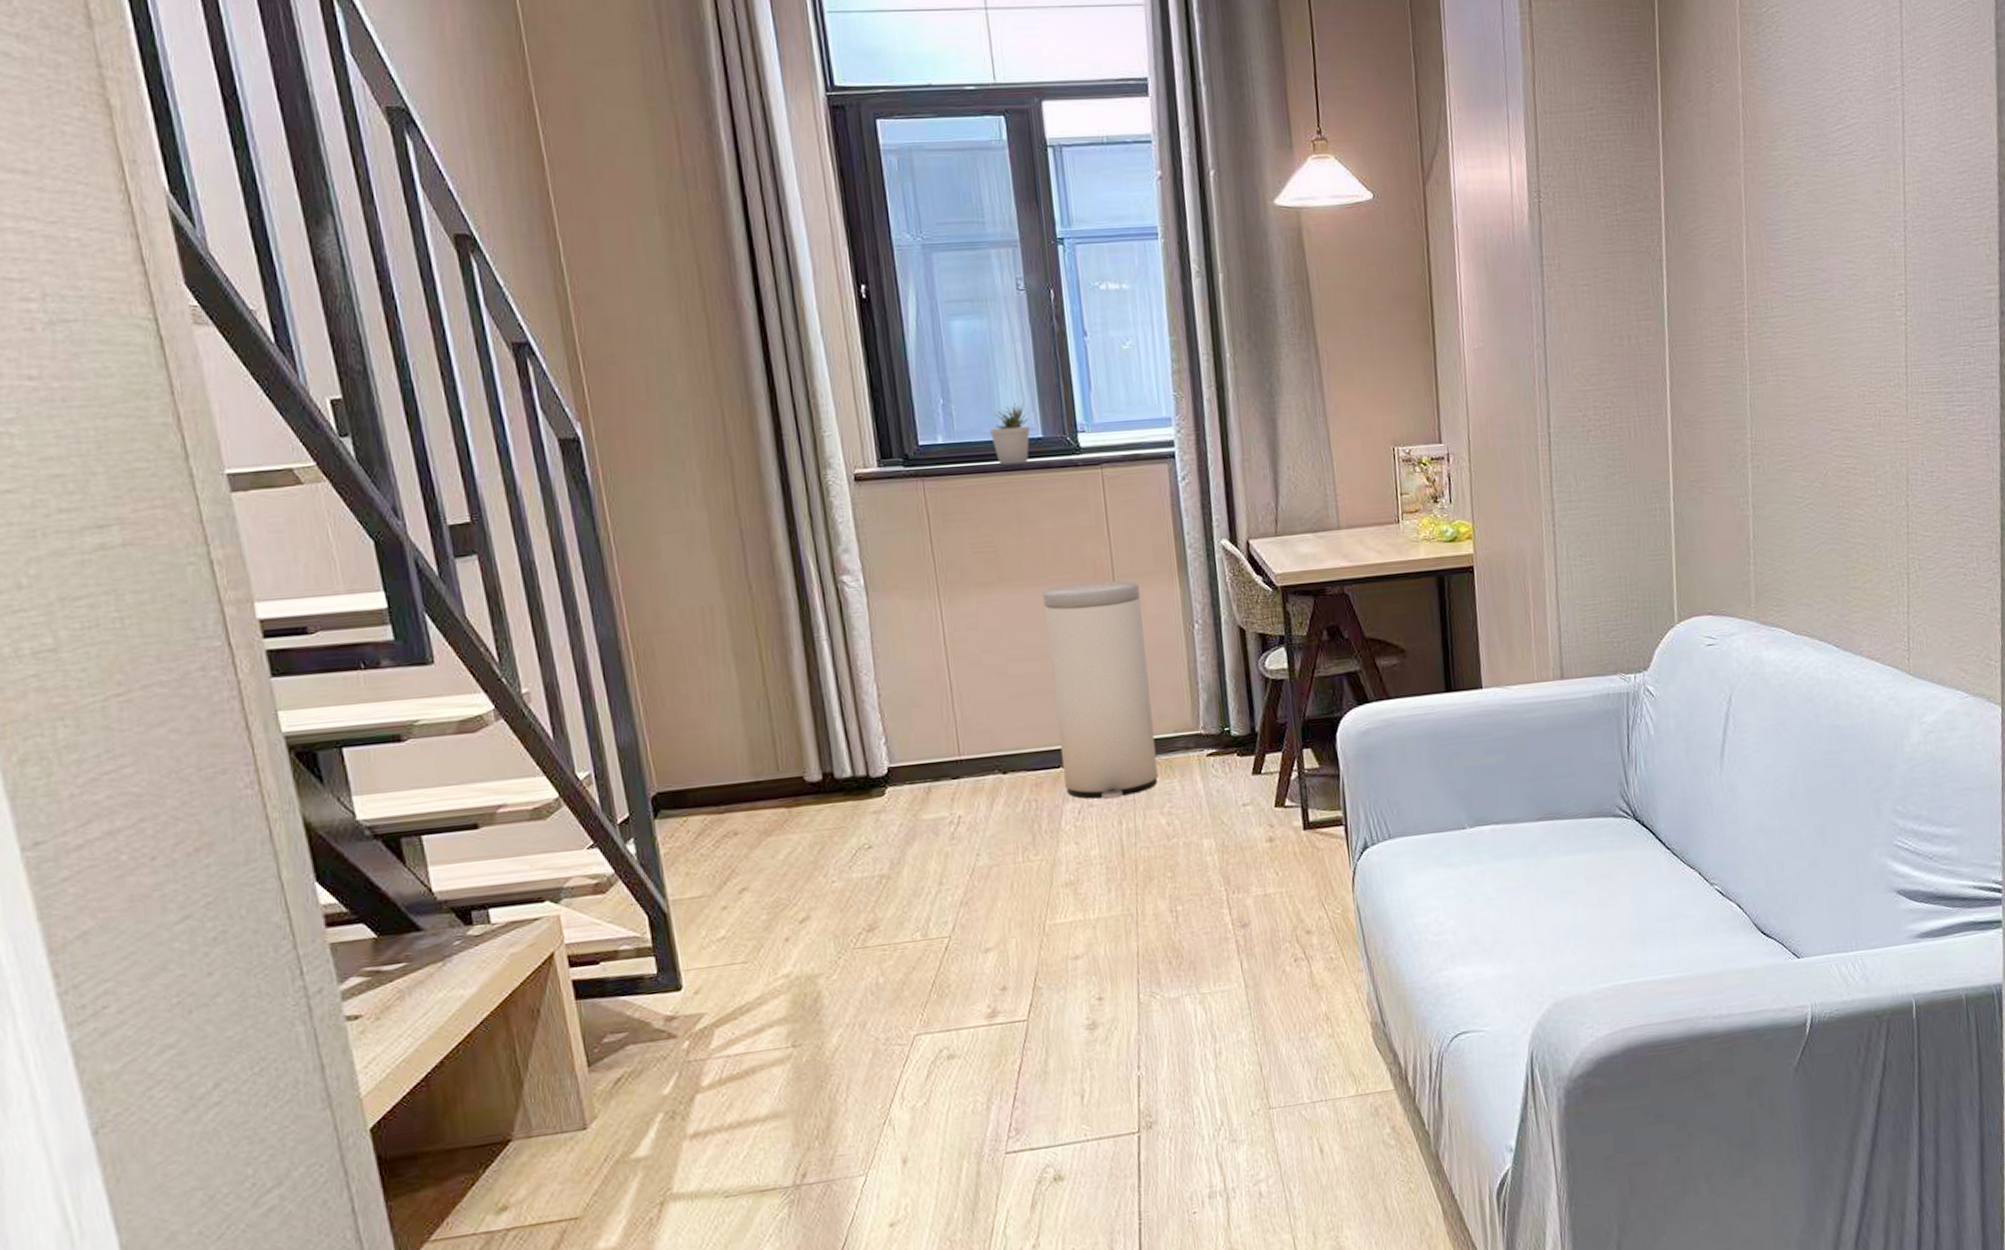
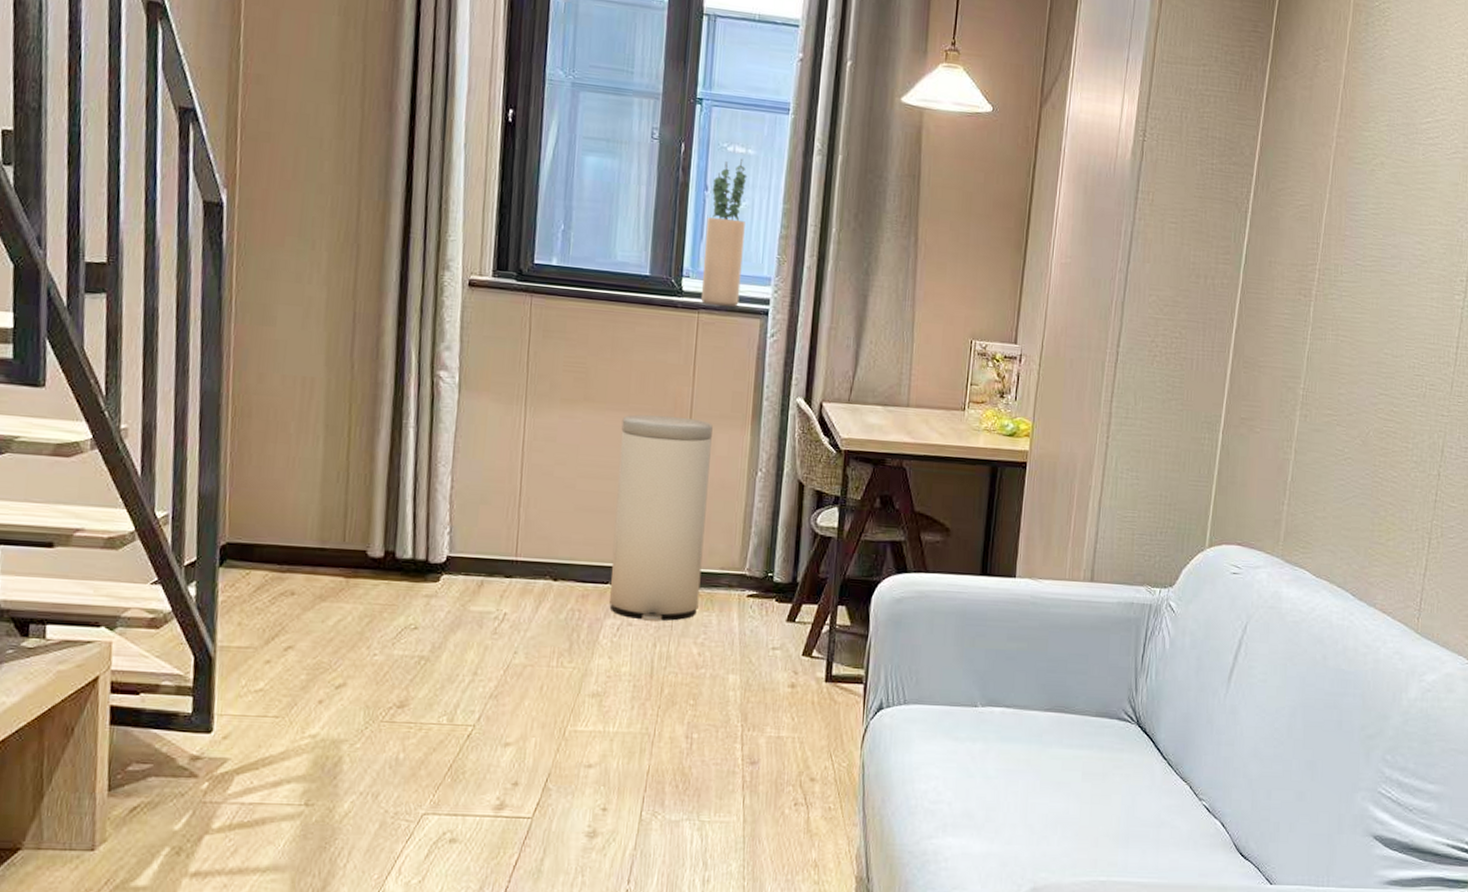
potted plant: present [989,402,1030,466] -> none [601,240,640,297]
vase: none [1091,295,1142,458] -> present [701,158,748,307]

